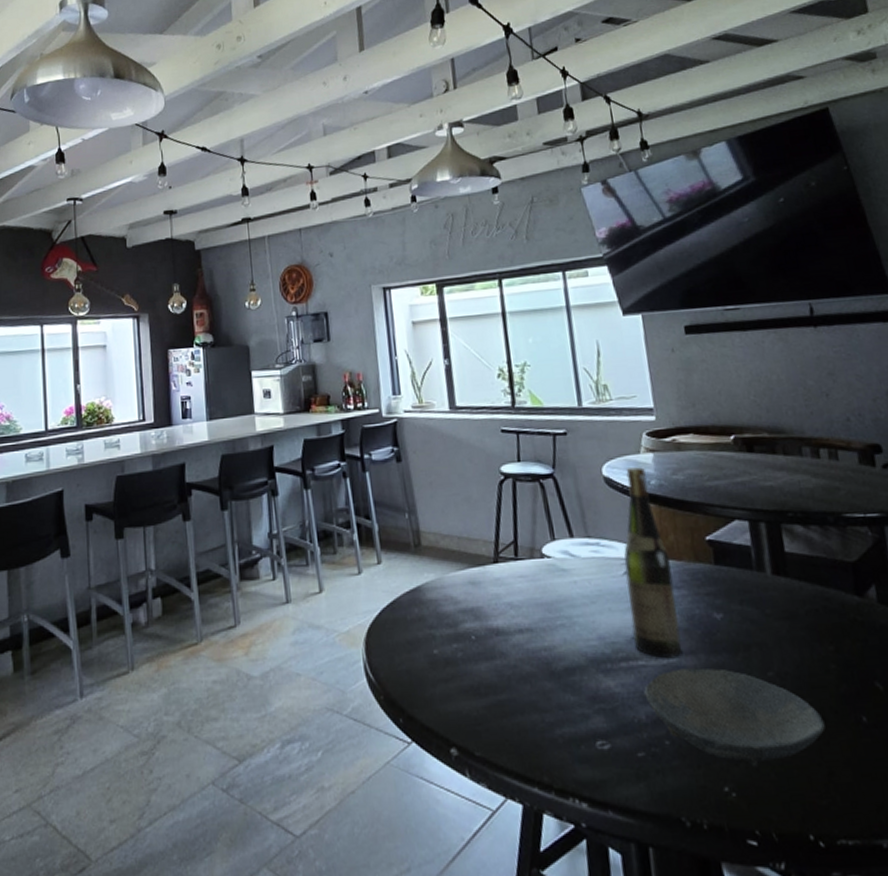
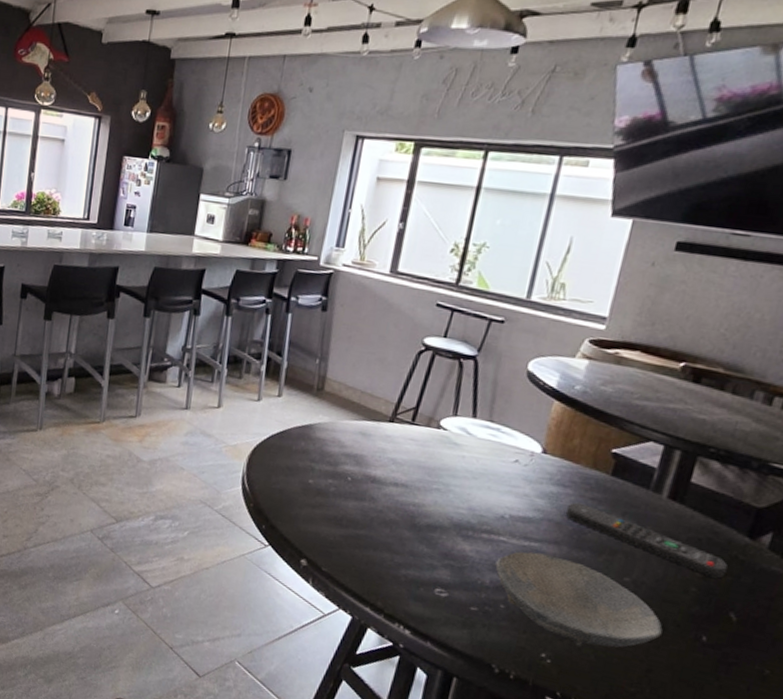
wine bottle: present [623,466,683,658] -> none [502,367,574,543]
remote control: none [688,601,854,650] -> present [565,502,728,579]

